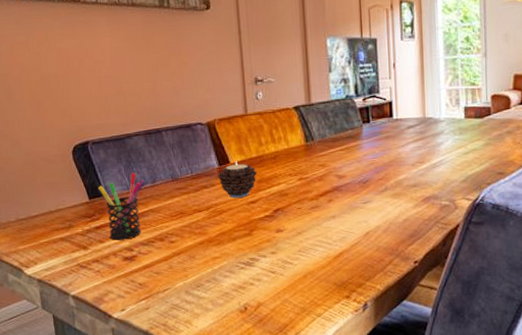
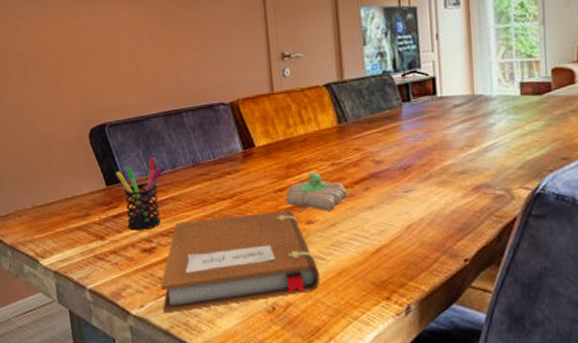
notebook: none [141,219,288,316] -> present [161,209,320,314]
candle: present [217,161,258,198] -> none [241,144,286,185]
flower: none [257,186,313,221] -> present [285,172,347,211]

